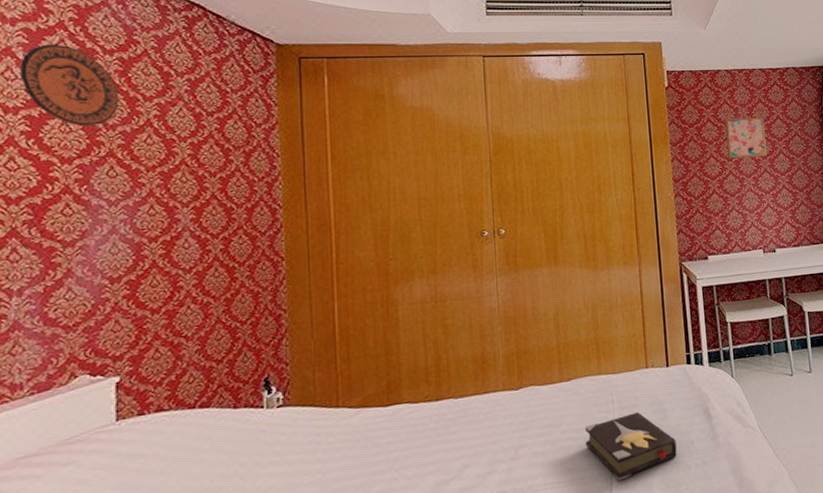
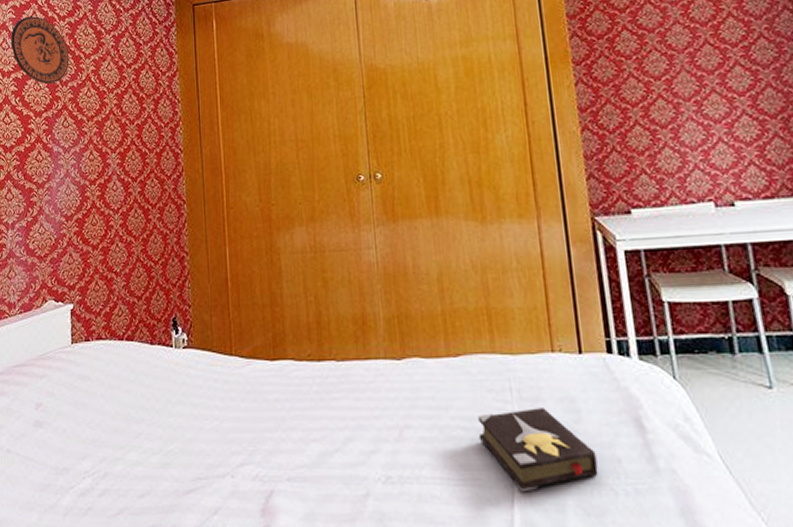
wall art: present [725,117,767,159] -> none [648,16,714,77]

